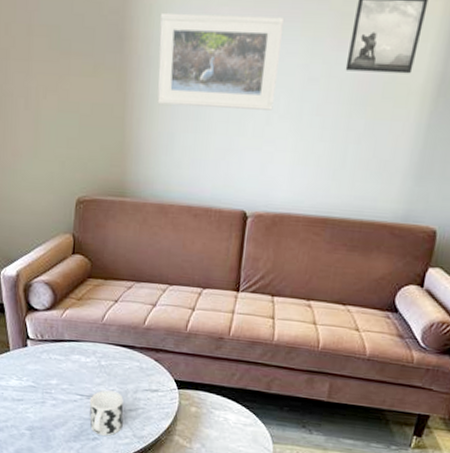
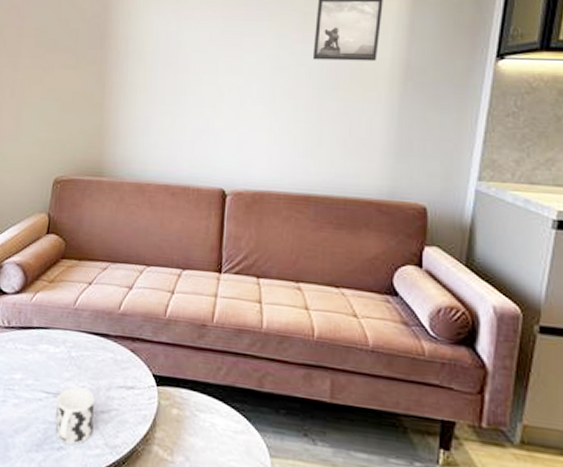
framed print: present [157,12,285,111] -> none [135,16,252,95]

